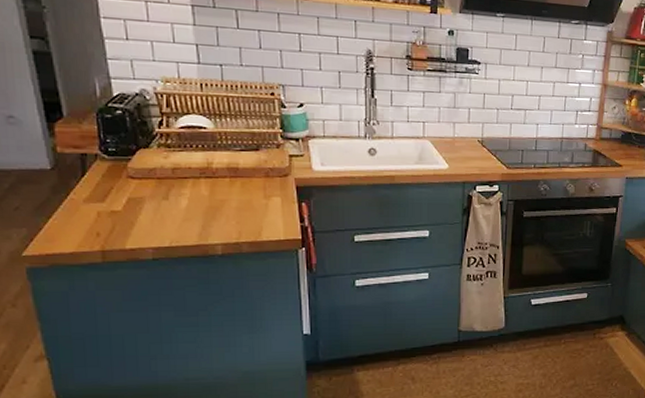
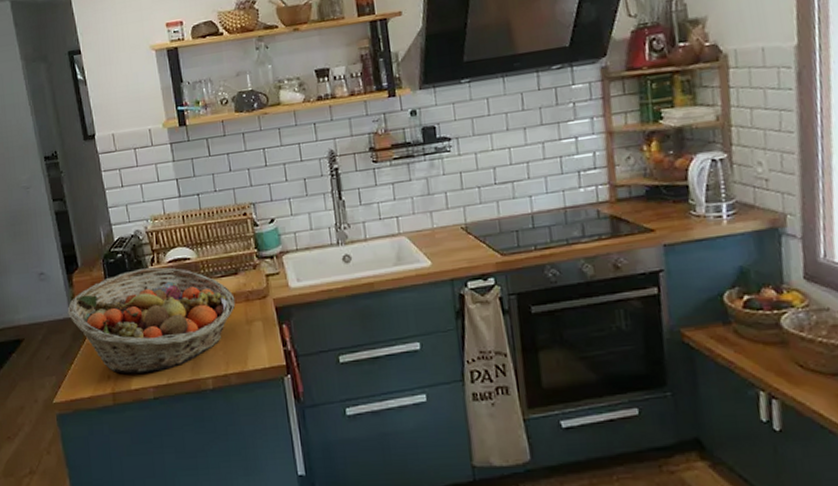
fruit basket: none [46,130,254,234] -> present [67,267,236,374]

